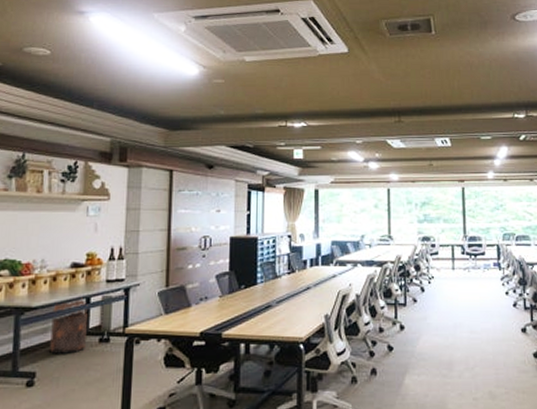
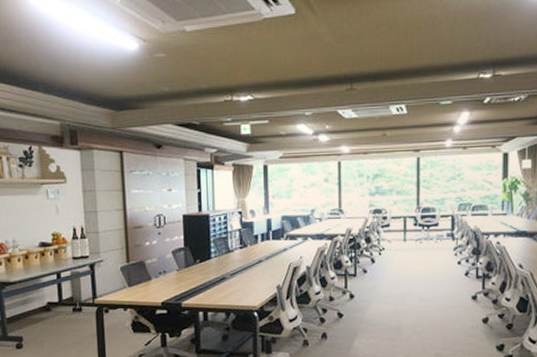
trash can: present [50,298,88,355] -> none [29,273,62,323]

